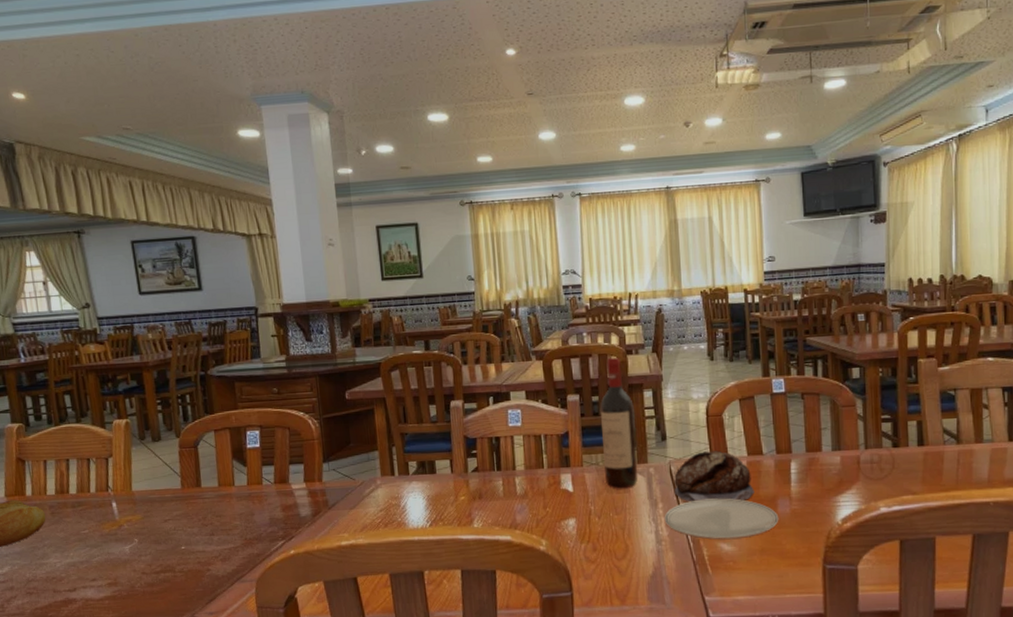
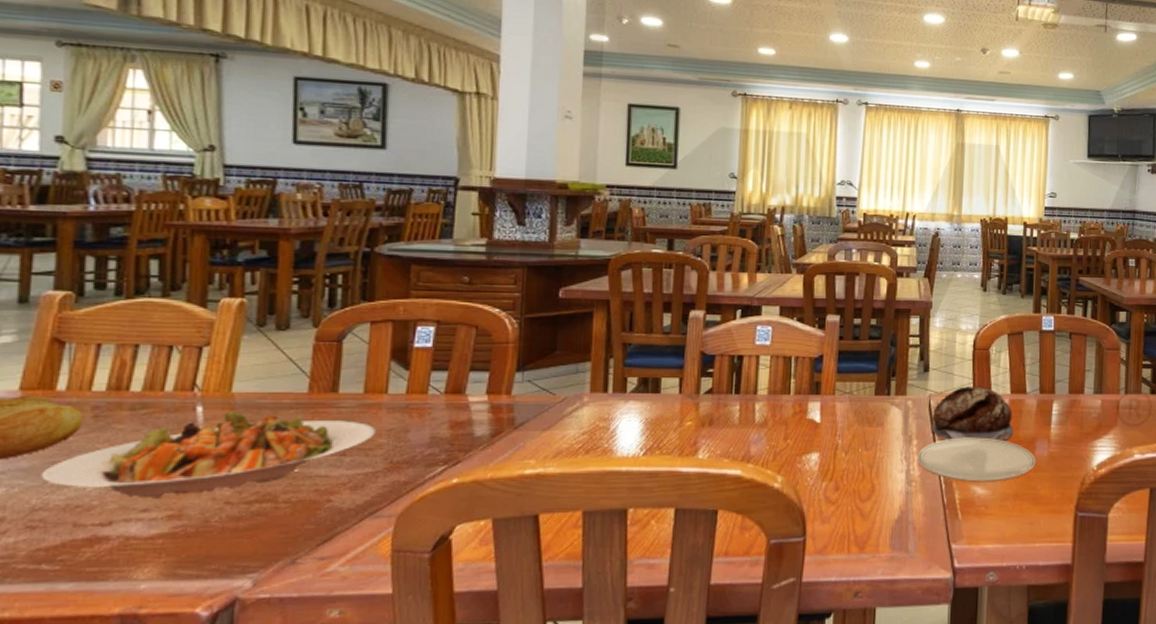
salad: none [28,504,232,572] -> present [41,410,377,499]
wine bottle: present [600,357,638,488] -> none [858,278,898,421]

